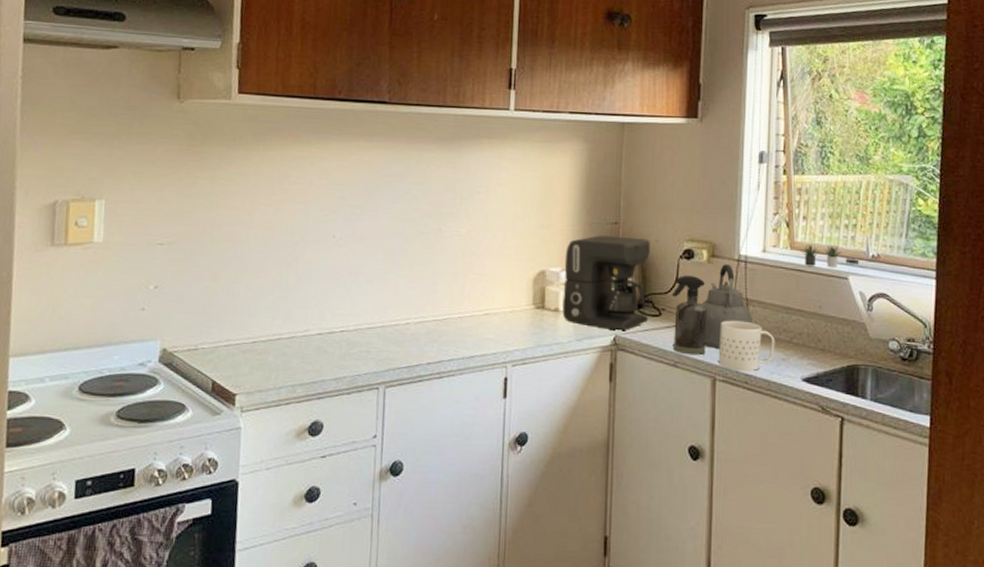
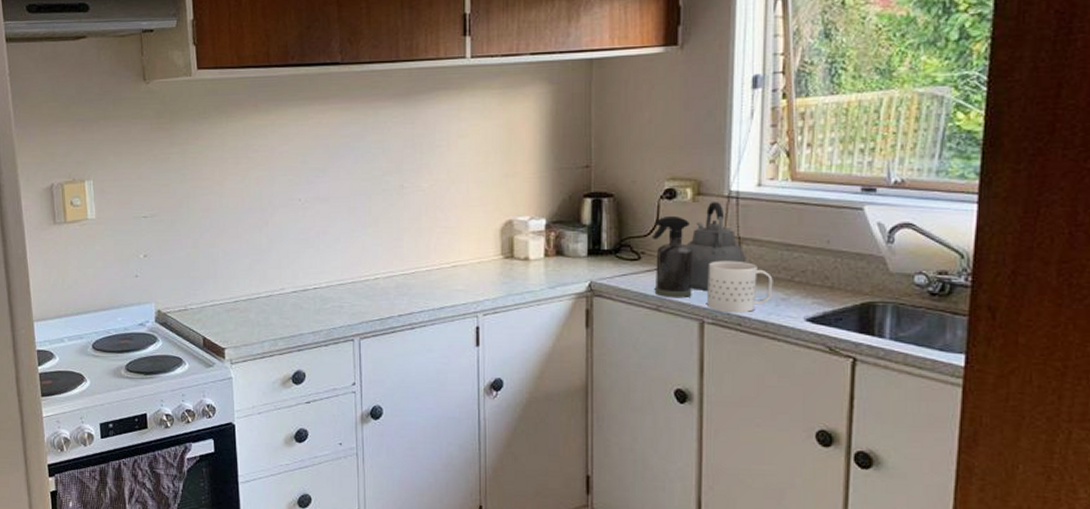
coffee maker: present [562,235,650,331] -> none [533,180,626,277]
succulent plant: present [800,244,842,267] -> none [803,172,857,198]

